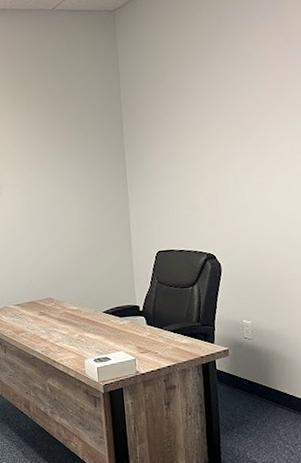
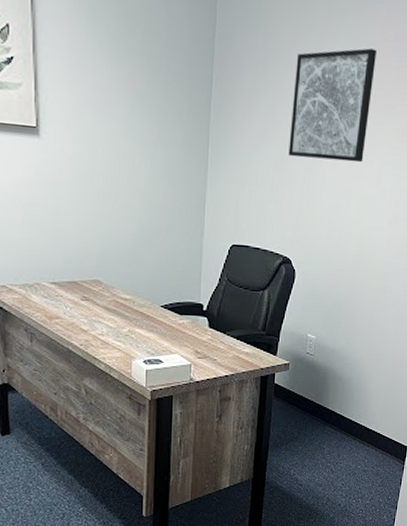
wall art: none [193,57,273,167] -> present [288,48,377,163]

